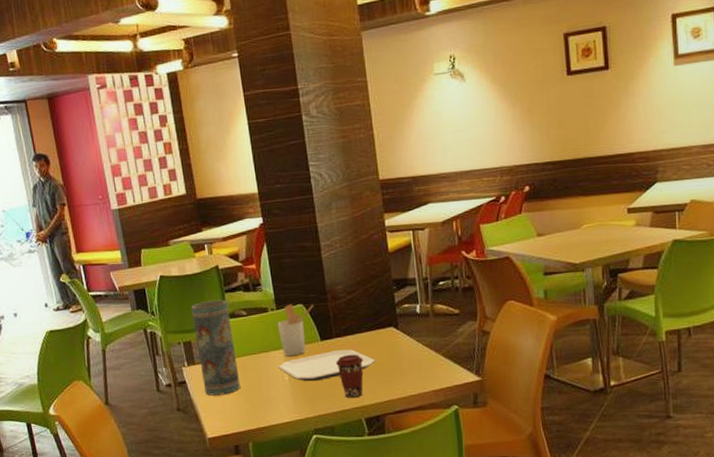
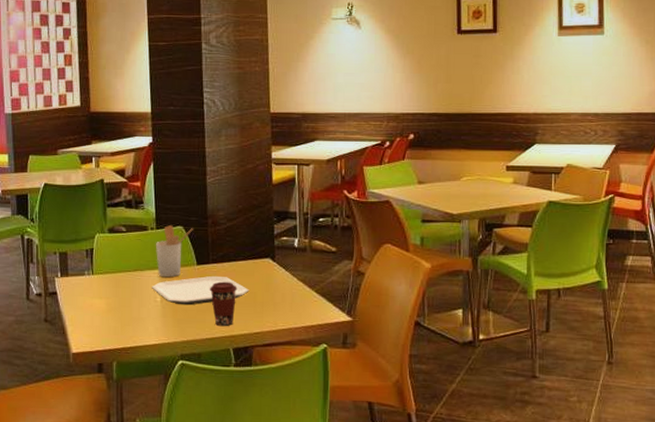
vase: present [191,299,241,396] -> none [71,213,112,310]

